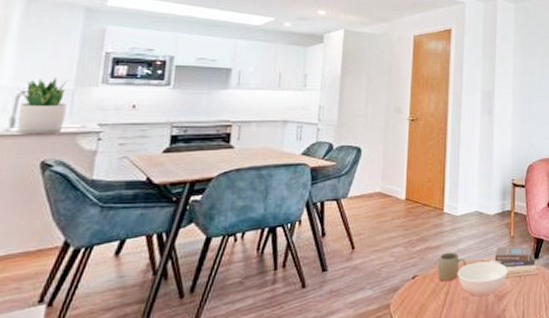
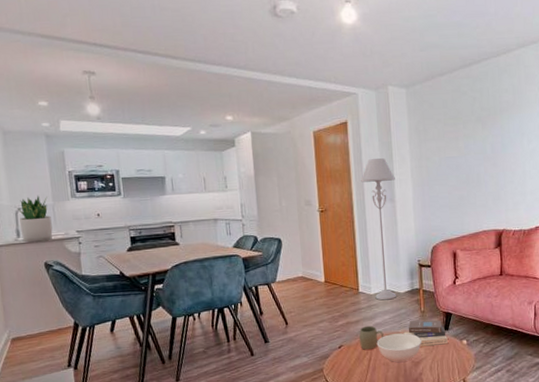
floor lamp: none [459,69,496,223] -> present [361,158,396,301]

